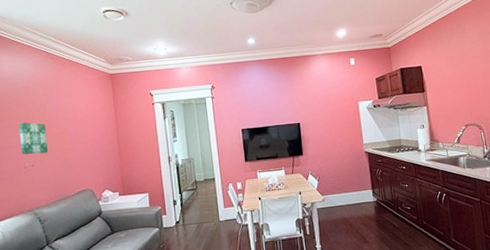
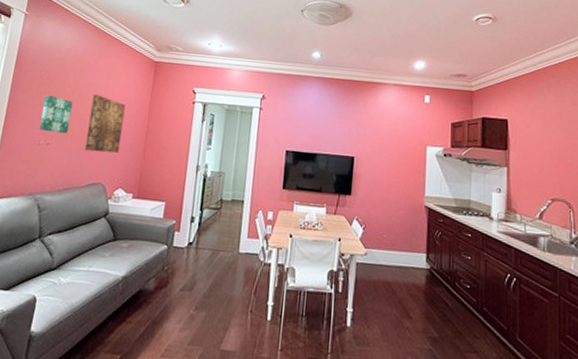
wall art: none [61,113,98,164] -> present [84,94,126,153]

